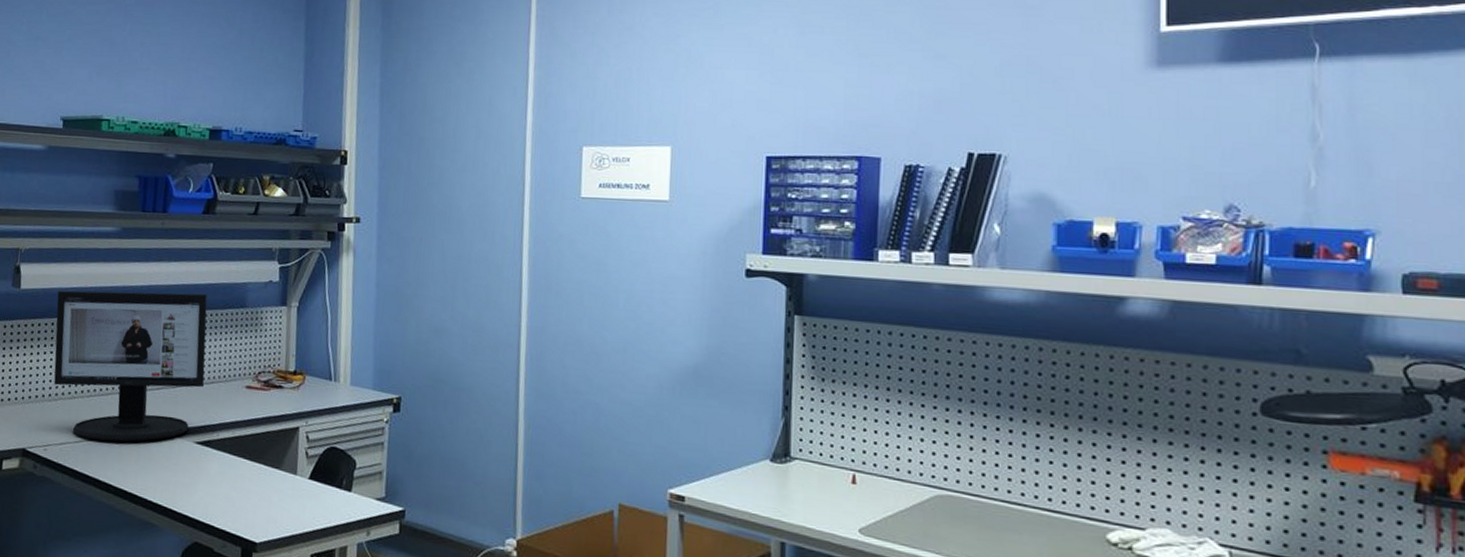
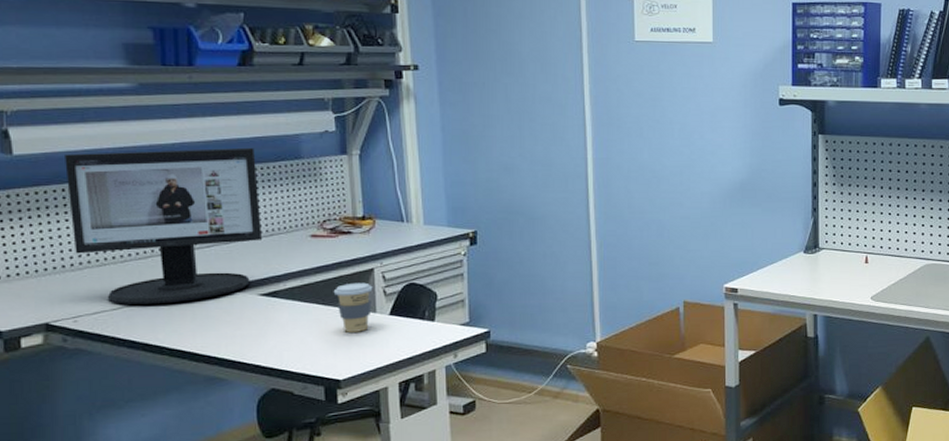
coffee cup: none [260,440,296,494] -> present [333,282,373,332]

